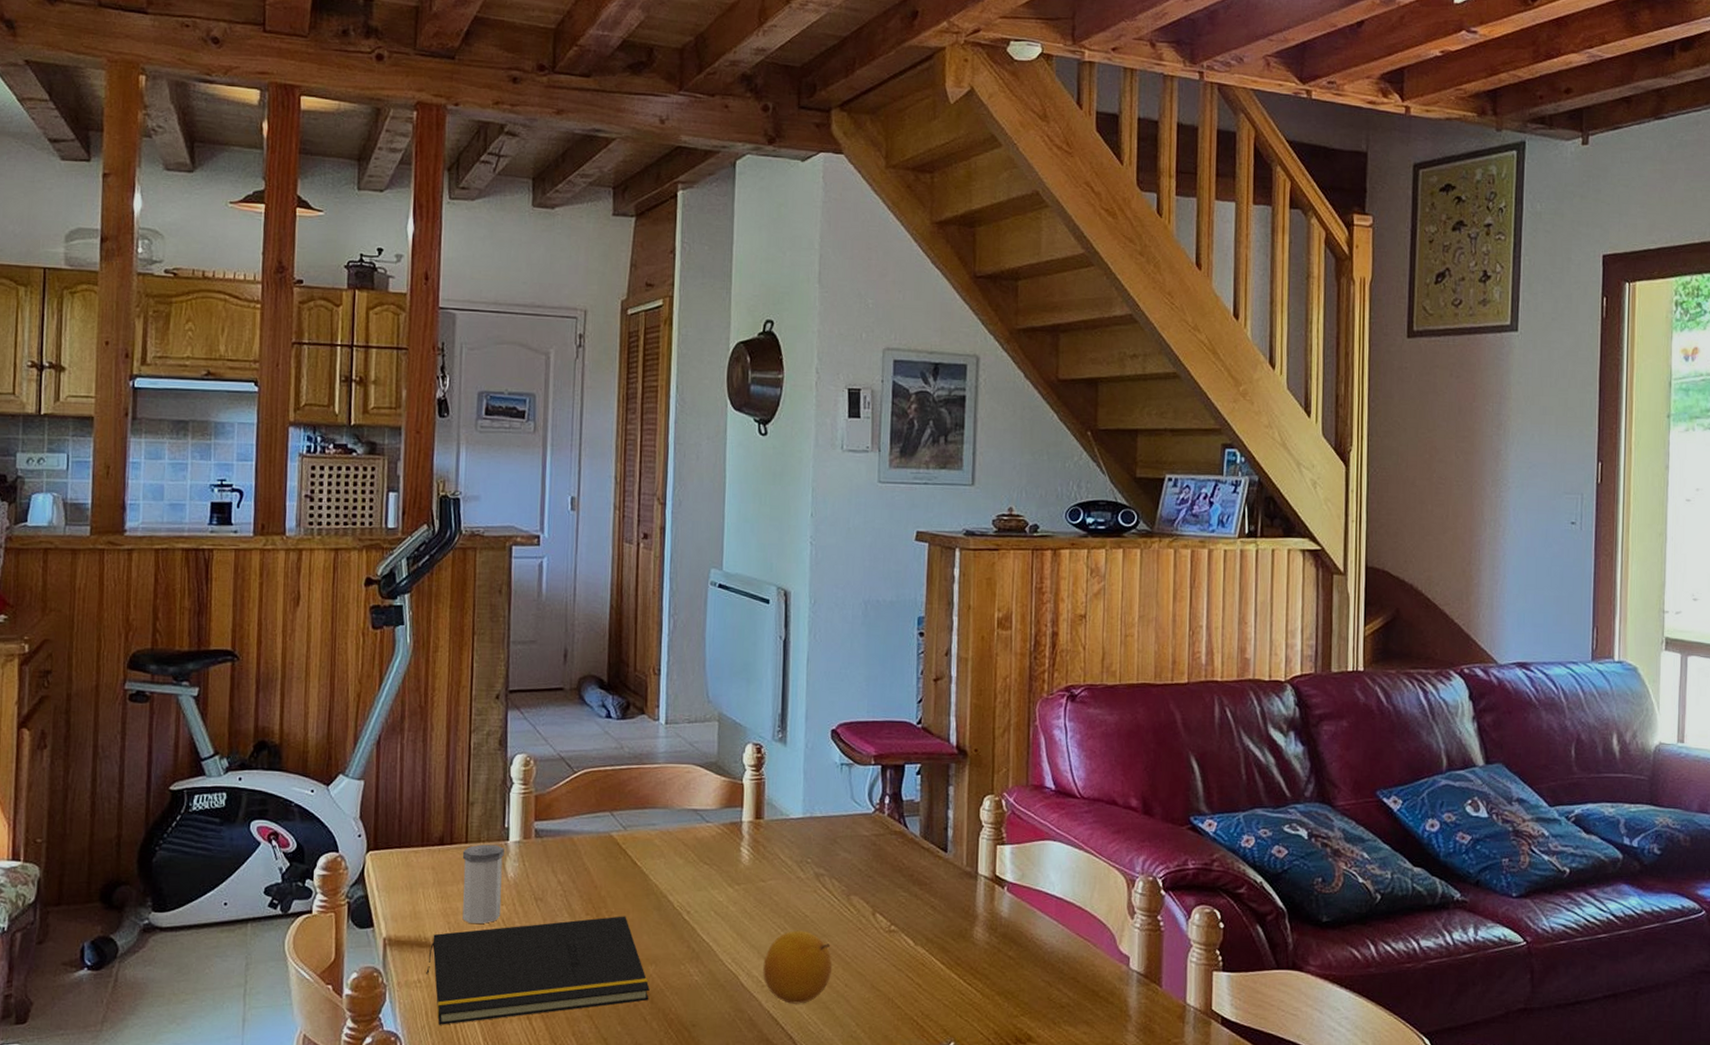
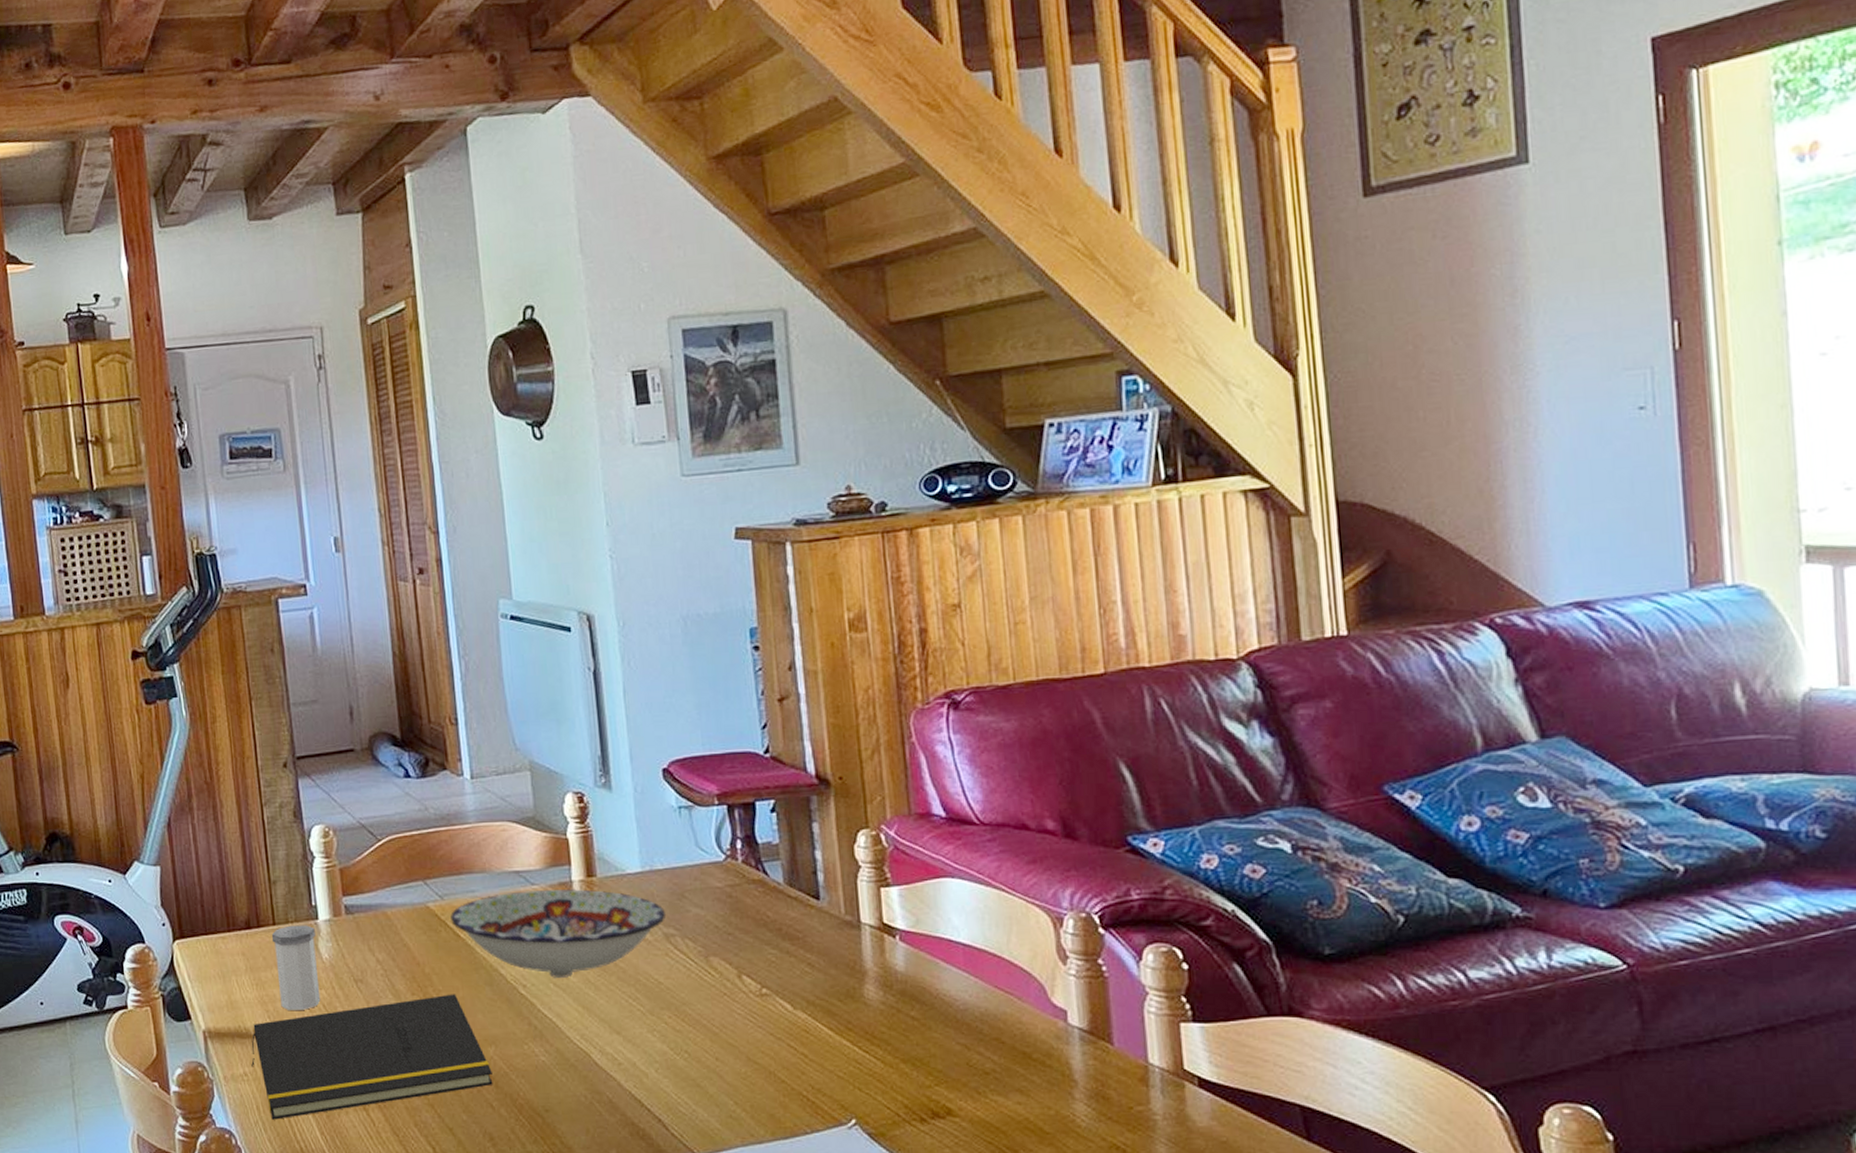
bowl: none [631,827,818,907] -> present [450,888,665,978]
fruit: present [763,930,833,1004] -> none [617,999,698,1083]

